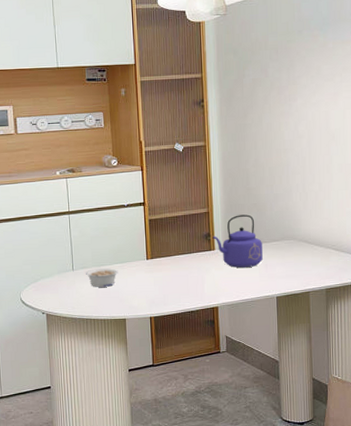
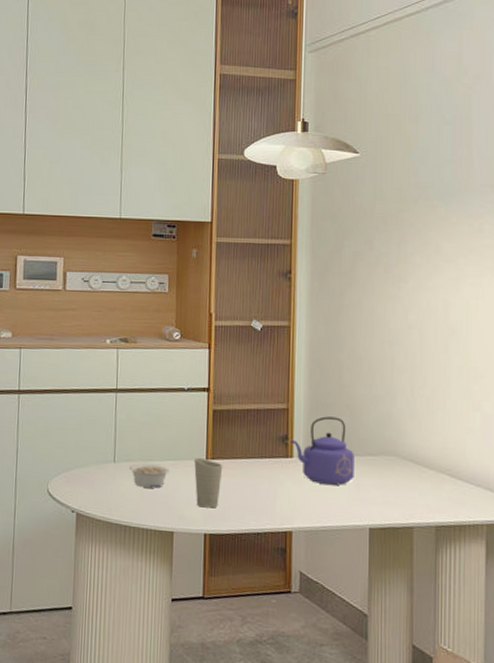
cup: none [137,258,161,297] -> present [194,457,223,509]

